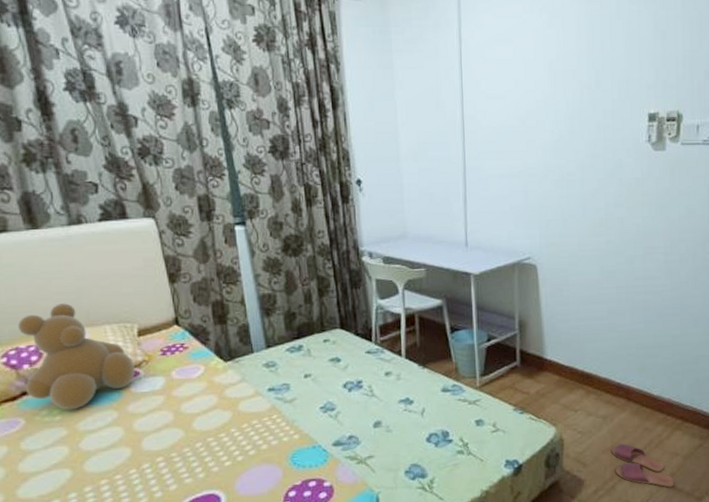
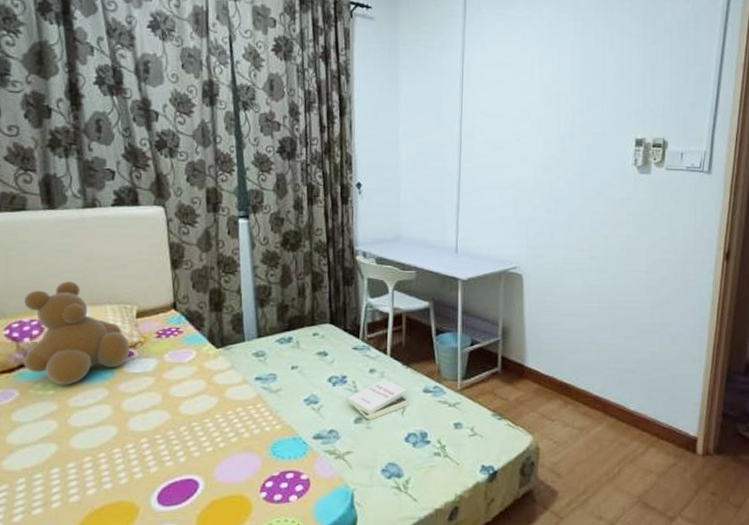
books: none [363,381,428,424] -> present [346,379,409,421]
slippers: present [611,443,674,488] -> none [585,456,647,505]

